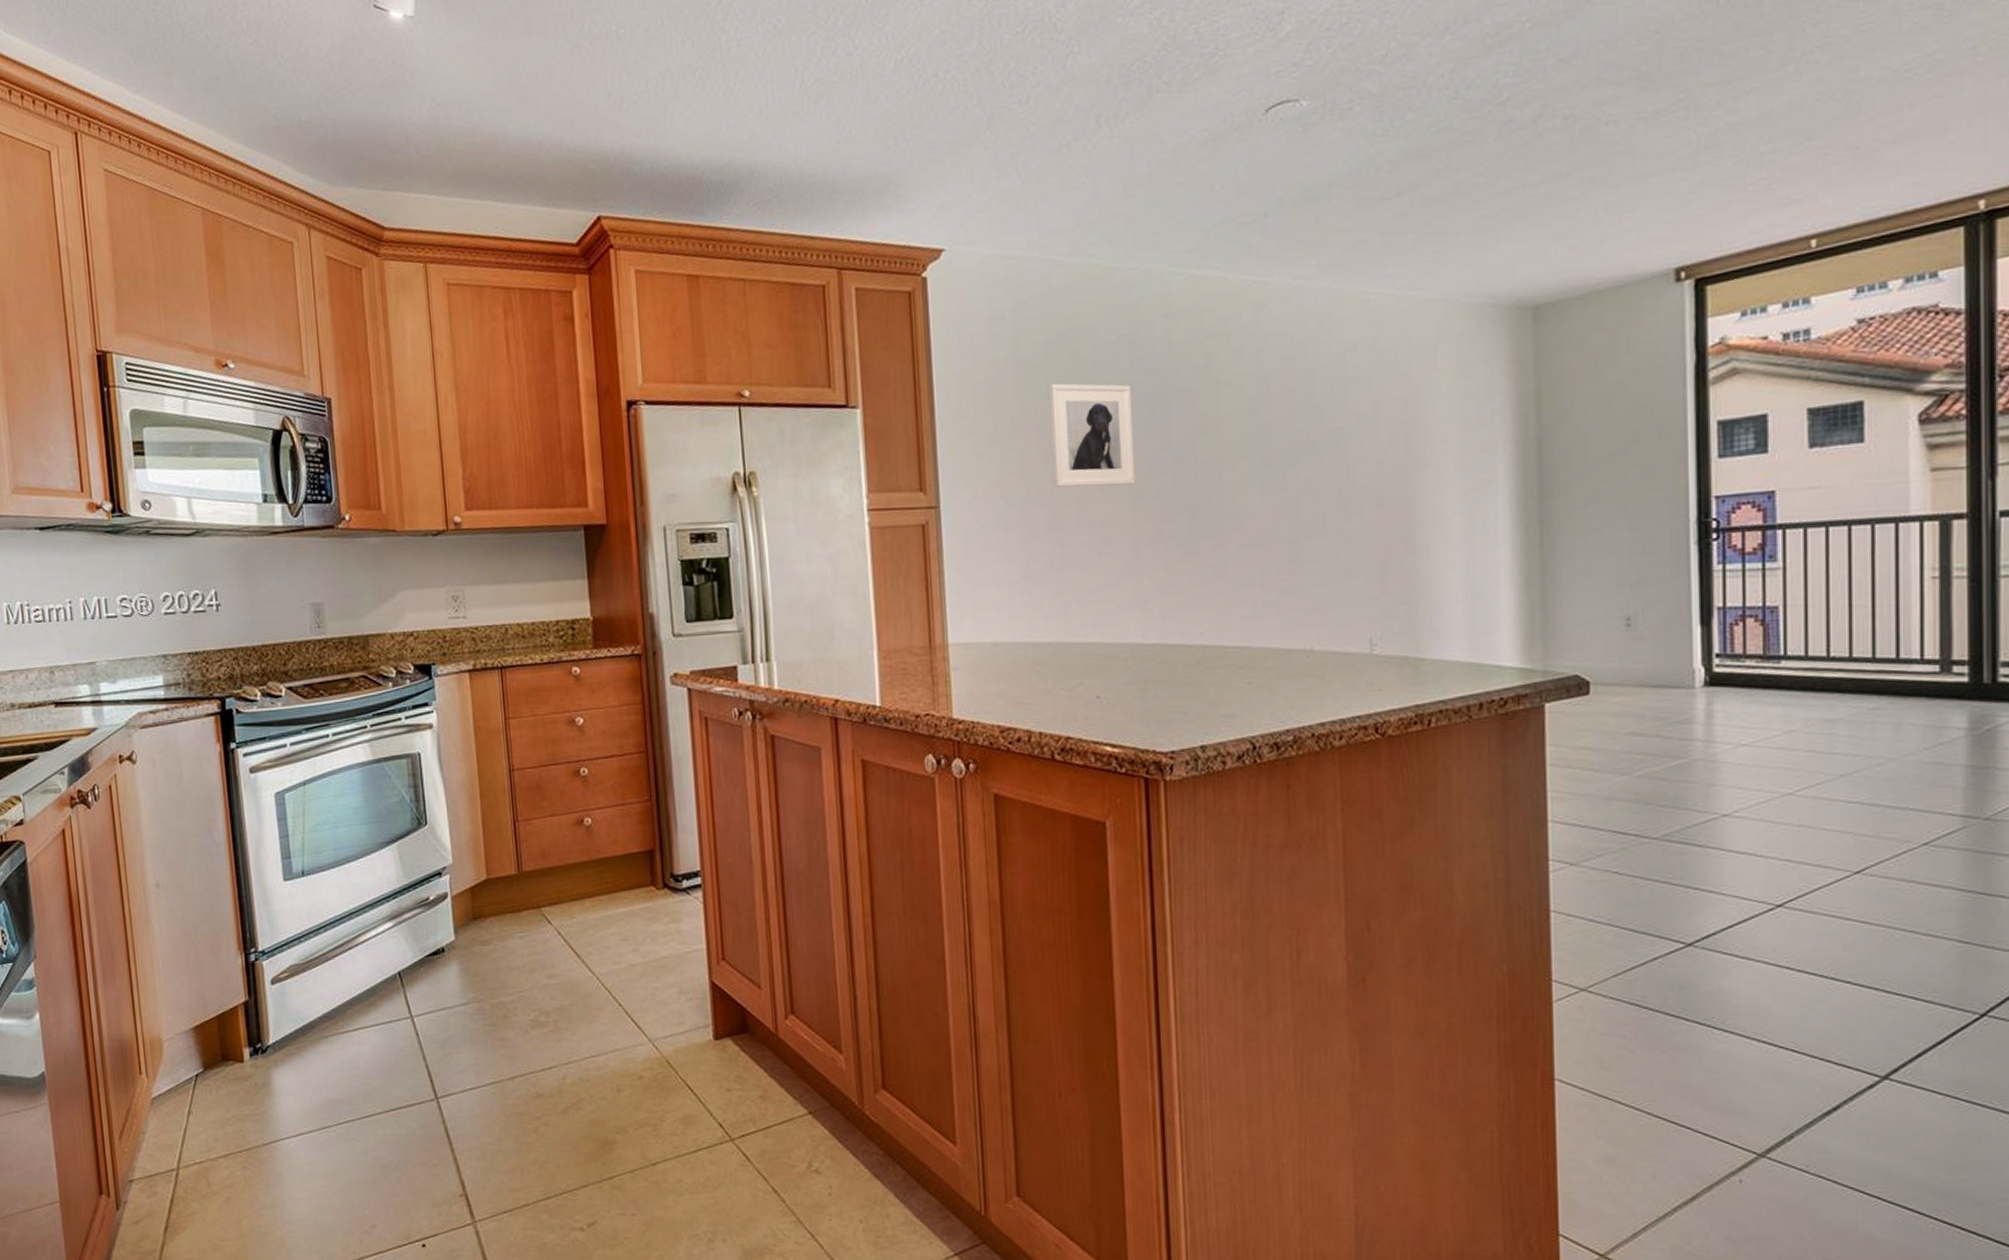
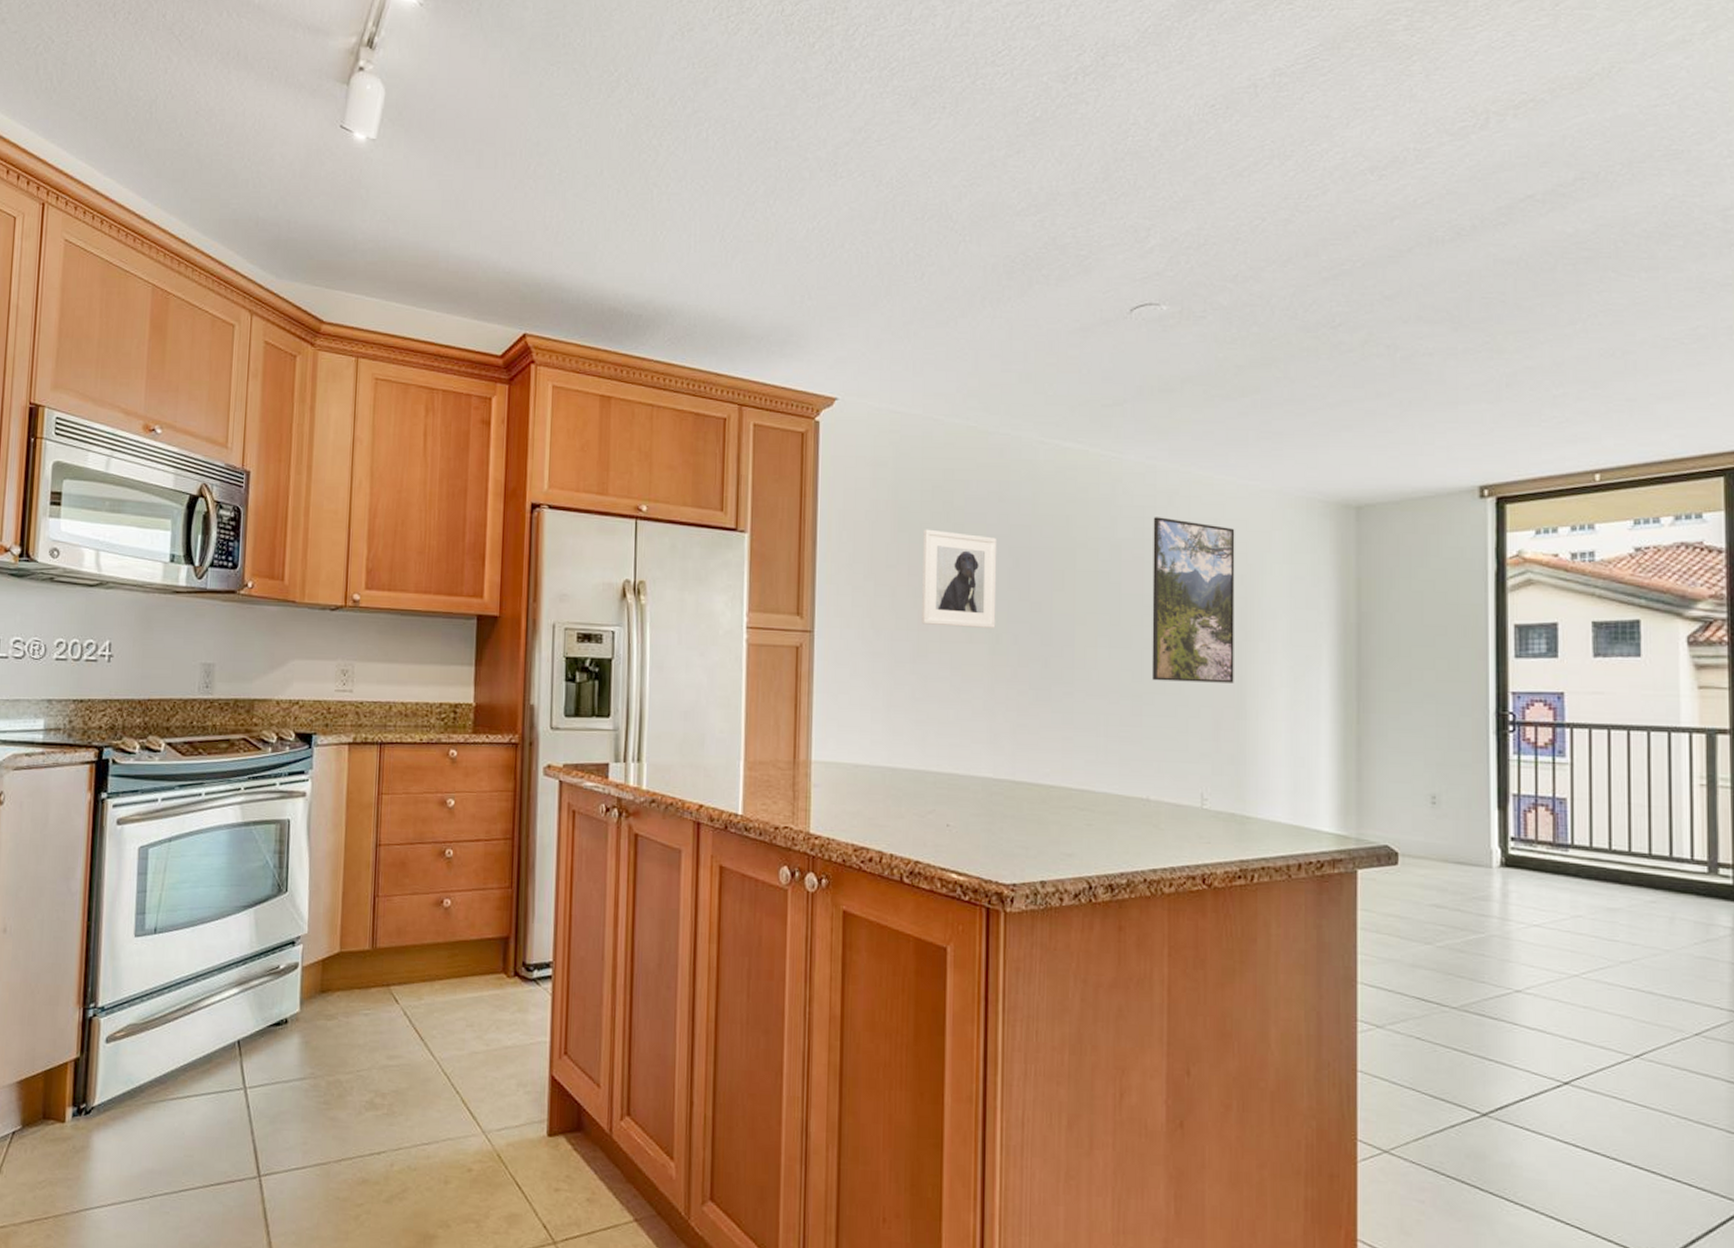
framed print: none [1303,342,1401,523] -> present [1151,517,1235,683]

